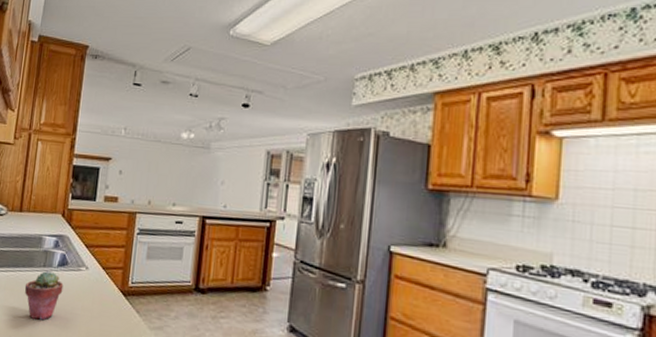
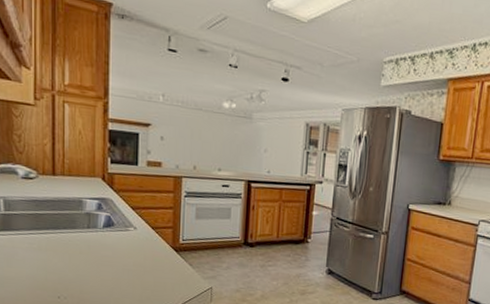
potted succulent: present [24,270,64,321] -> none [69,231,112,277]

